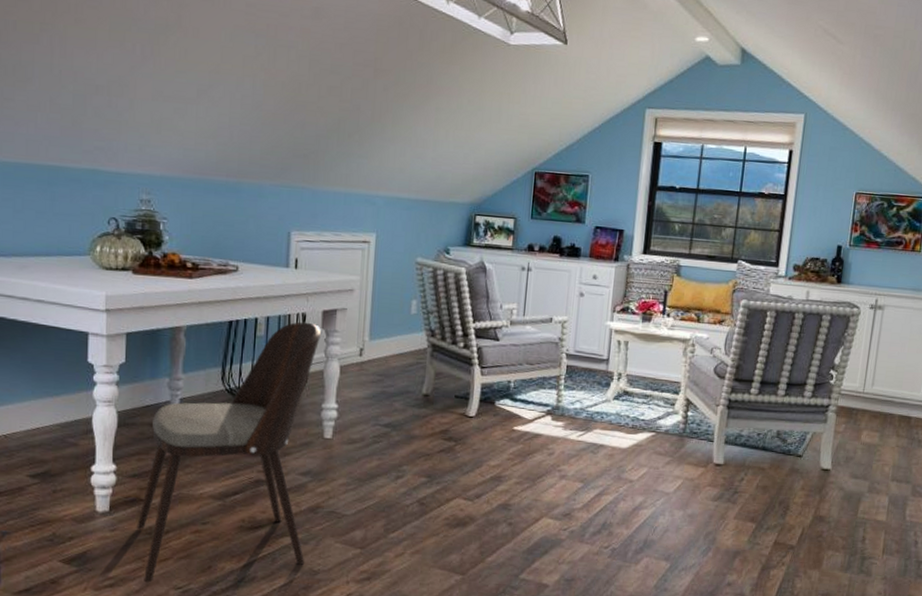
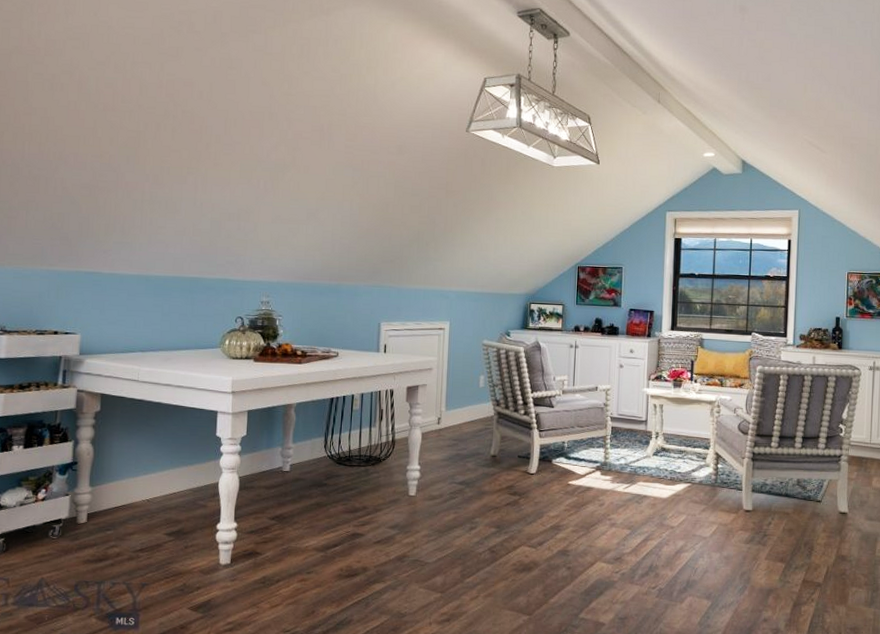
dining chair: present [137,322,322,583] -> none [253,397,407,627]

